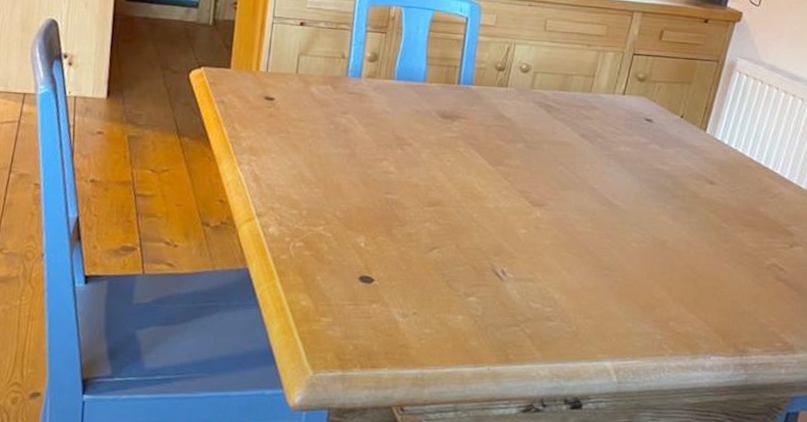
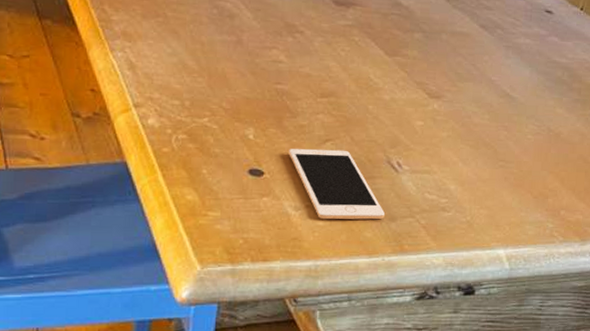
cell phone: none [397,256,489,328] -> present [289,148,385,220]

